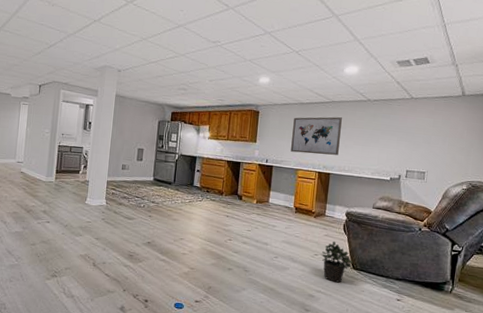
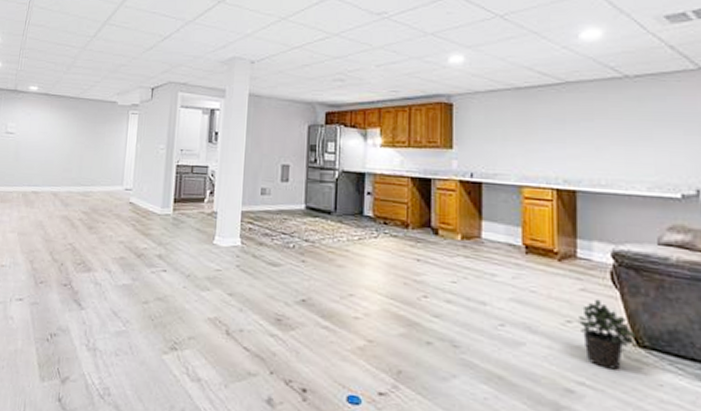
wall art: present [291,117,342,155] -> none [508,104,586,163]

